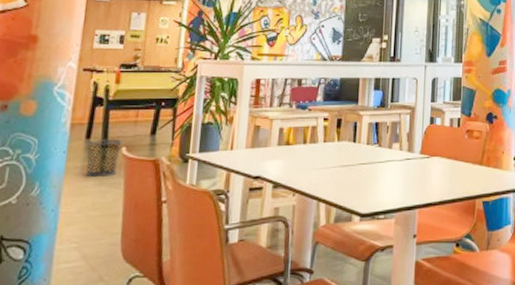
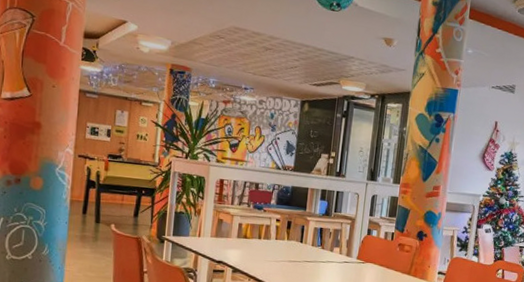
waste bin: present [84,139,122,177] -> none [83,215,111,247]

